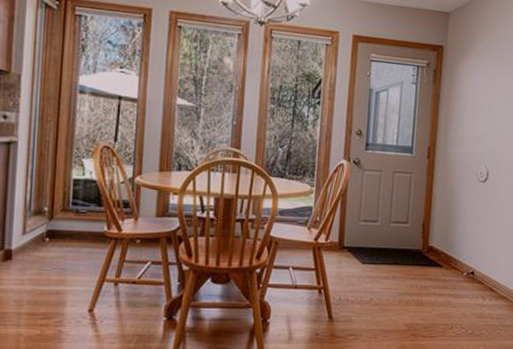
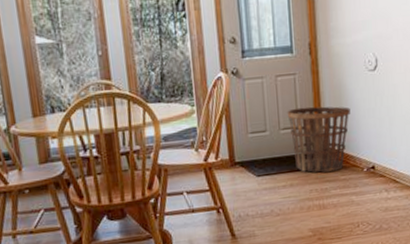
basket: none [399,204,458,270] -> present [287,106,350,173]

